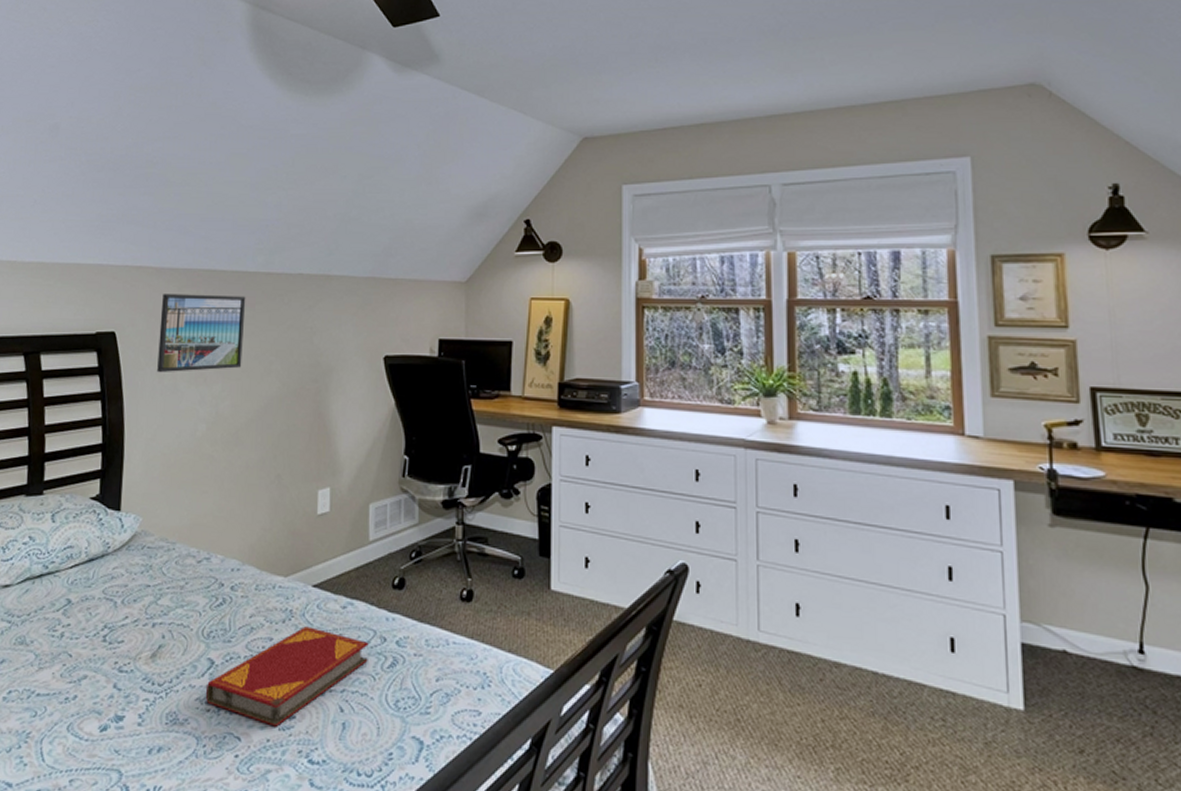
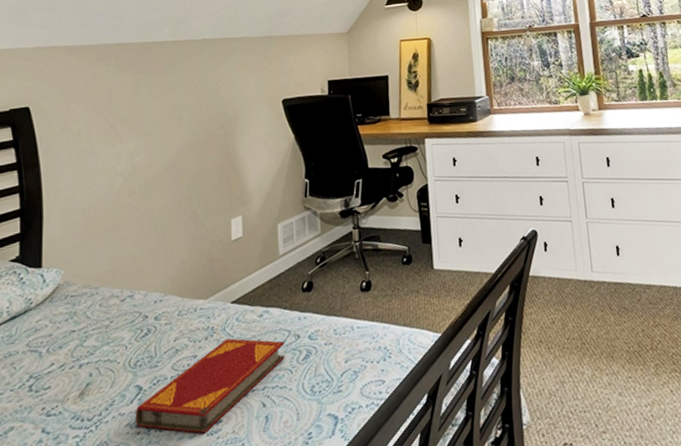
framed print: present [157,294,246,373] -> none [73,63,156,139]

